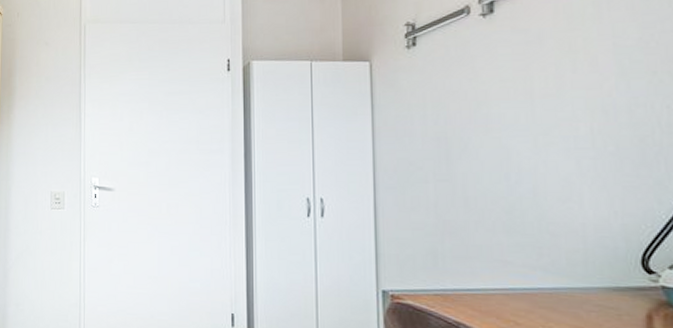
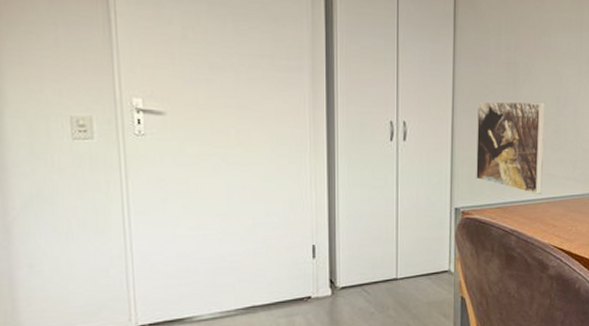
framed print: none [403,178,495,283] -> present [476,101,545,194]

